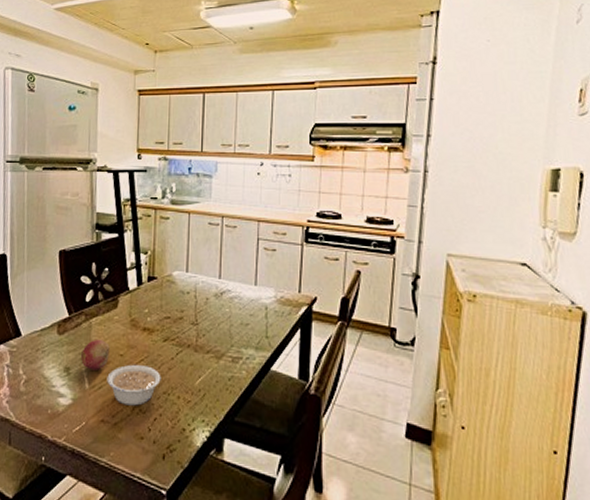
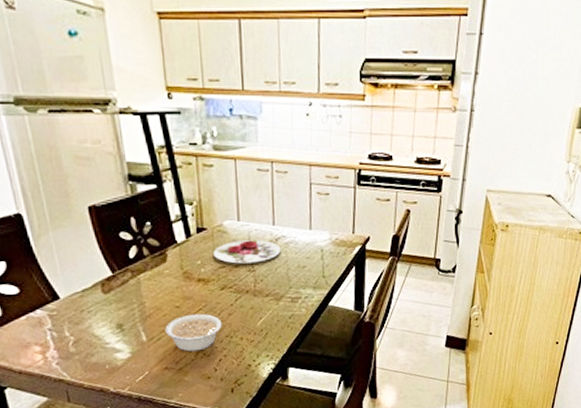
fruit: present [80,340,110,370] -> none [132,294,165,324]
plate: none [159,292,225,316] -> present [212,240,281,264]

